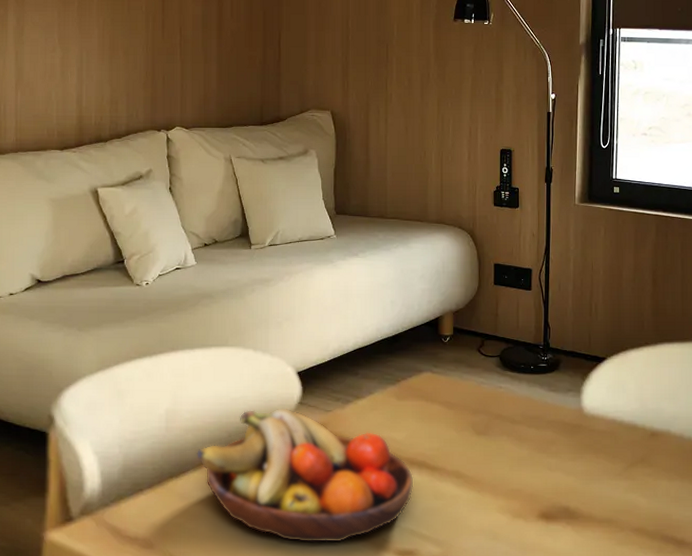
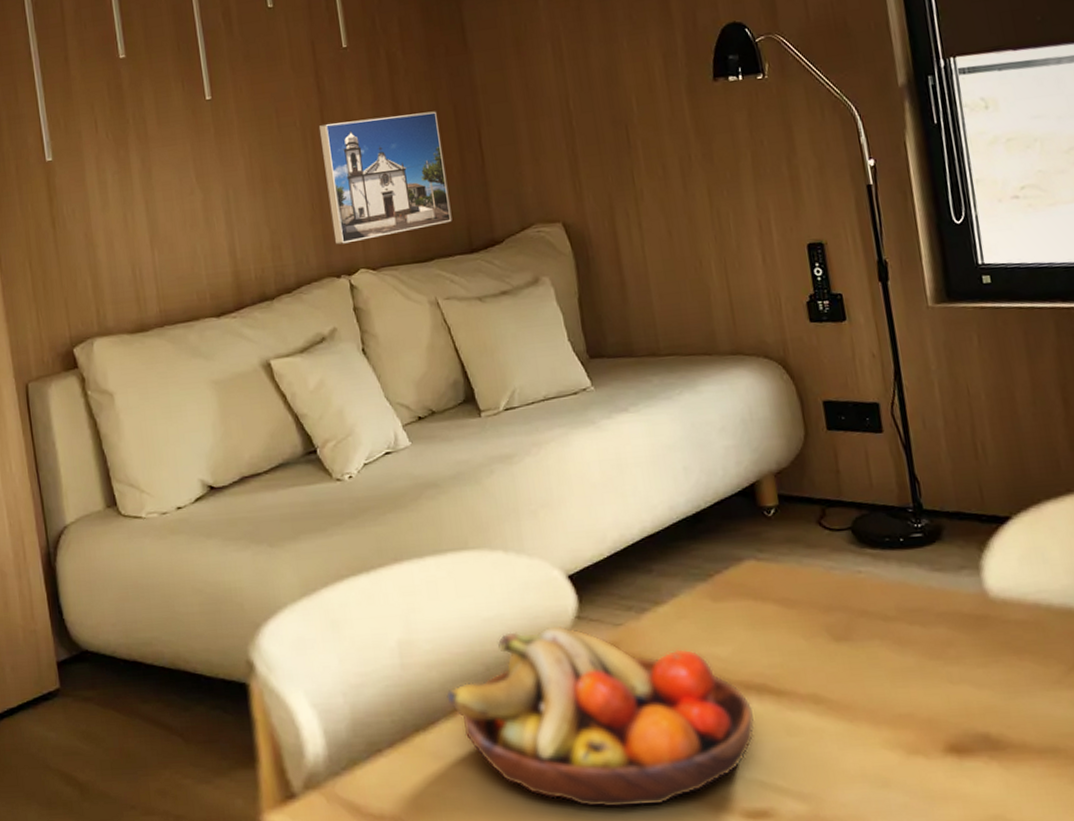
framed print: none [159,12,251,106] -> present [318,111,452,245]

